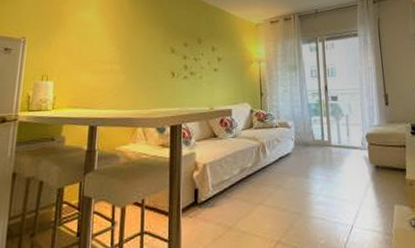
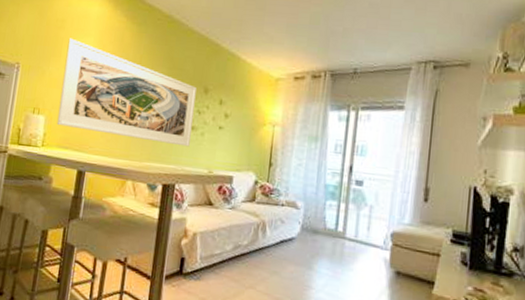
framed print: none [65,11,191,90] -> present [56,38,197,147]

